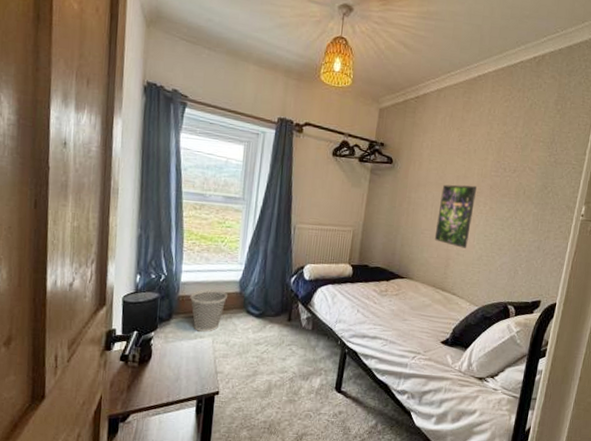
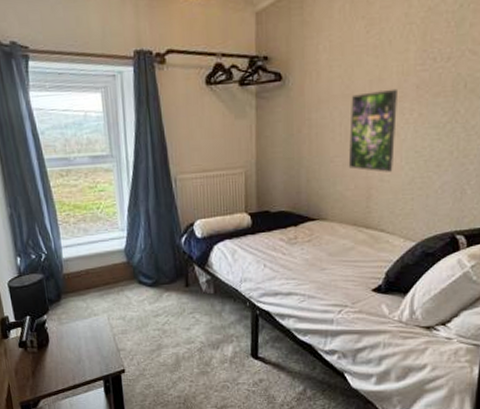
wastebasket: present [190,289,227,333] -> none [75,262,115,310]

